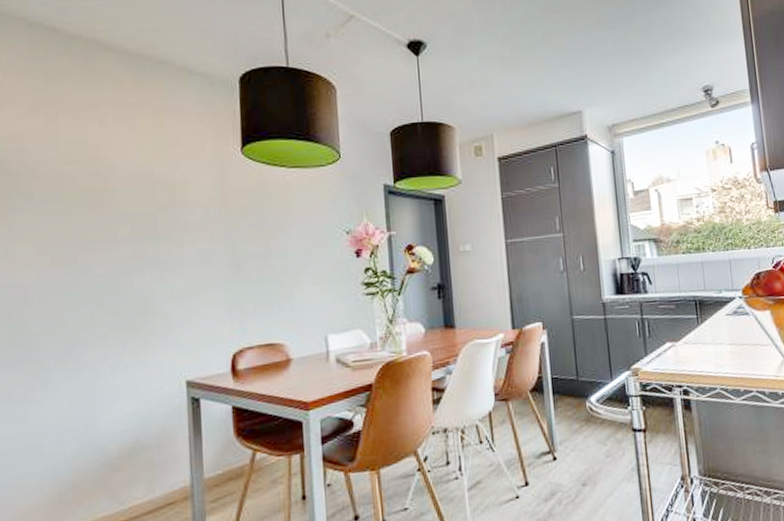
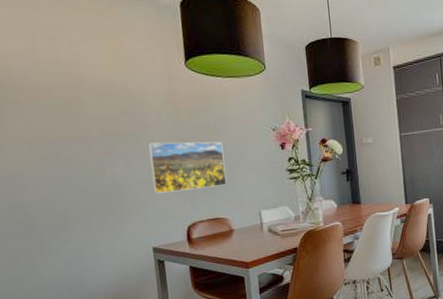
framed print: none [188,246,286,311] -> present [148,141,227,194]

